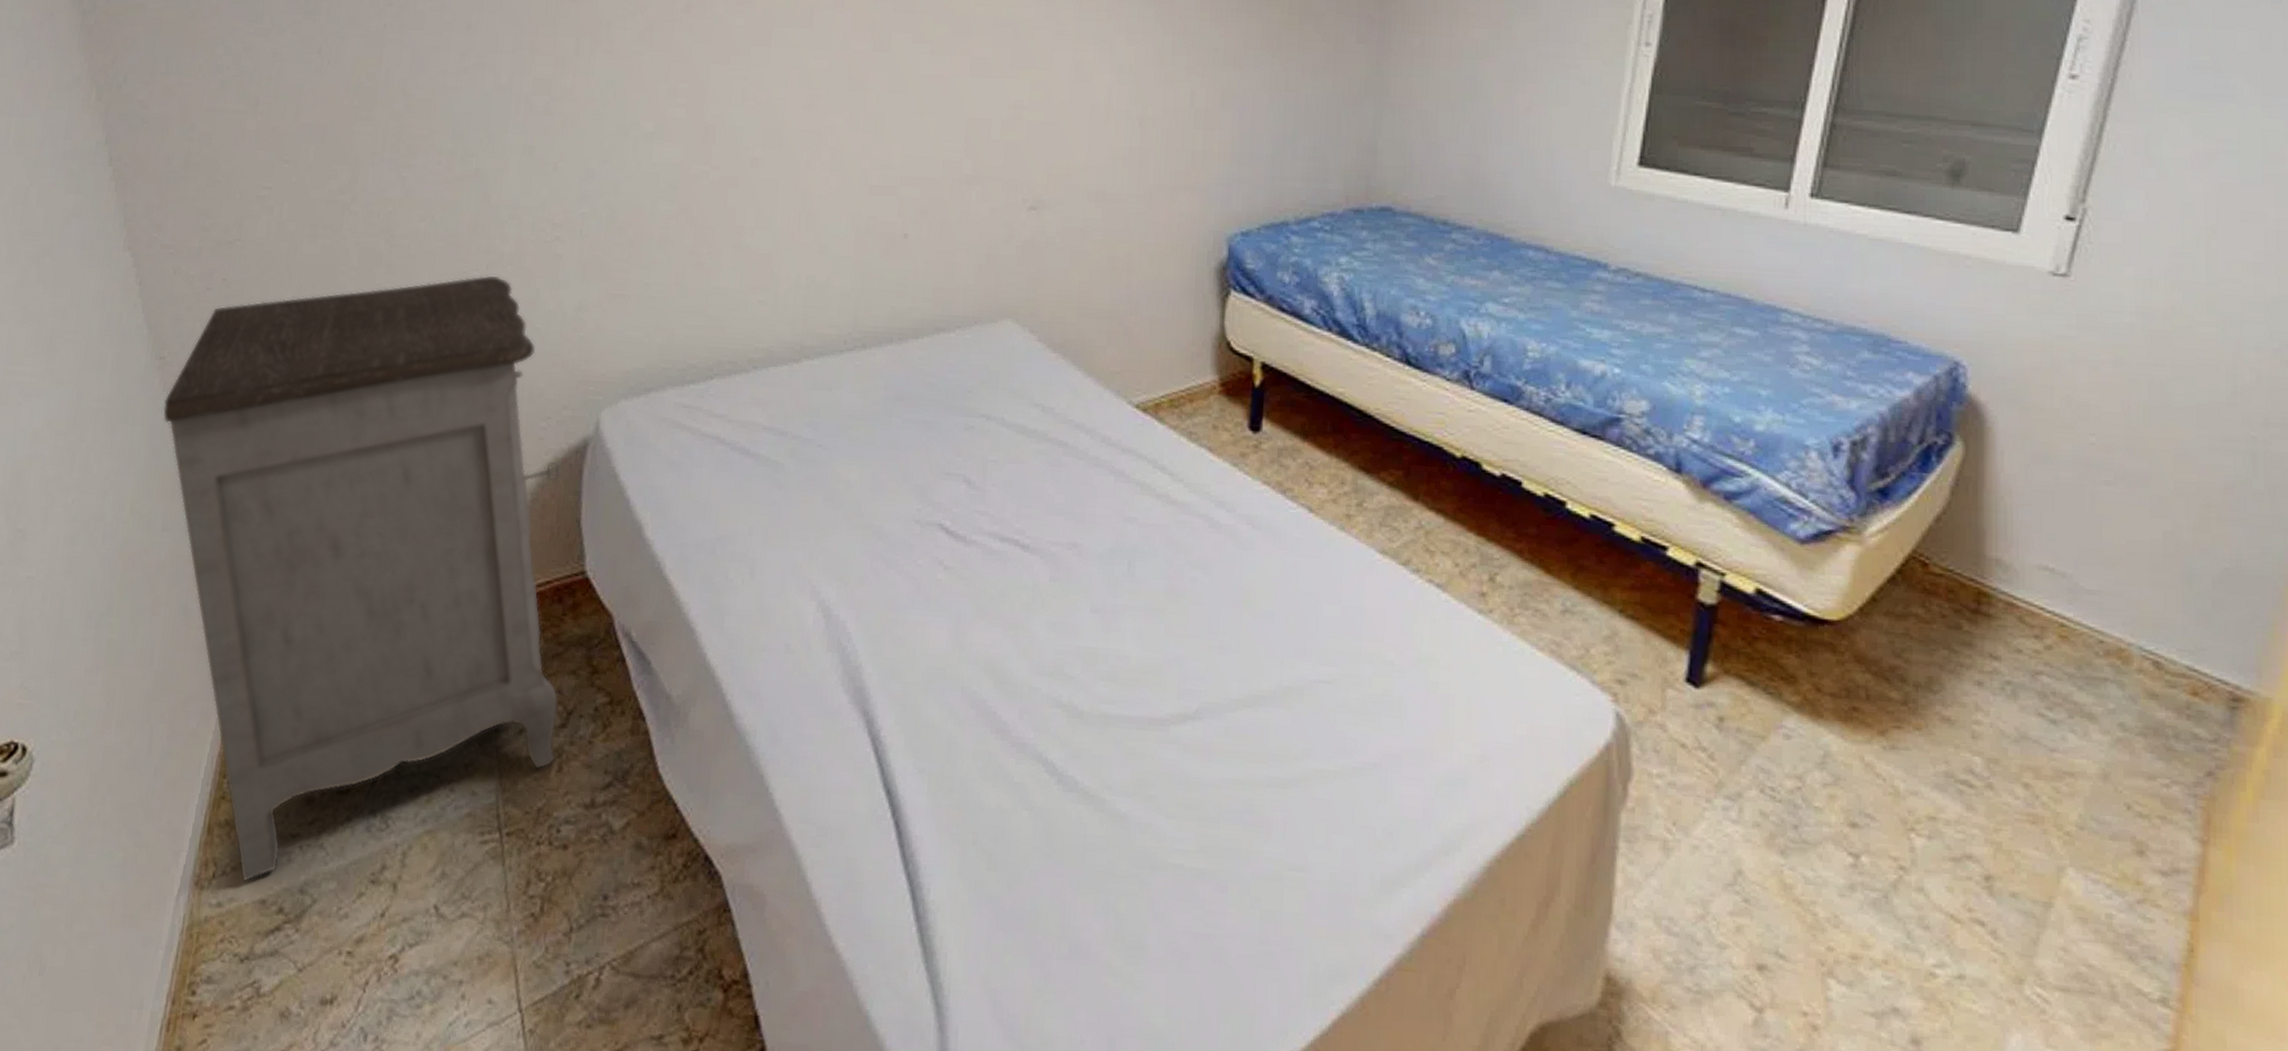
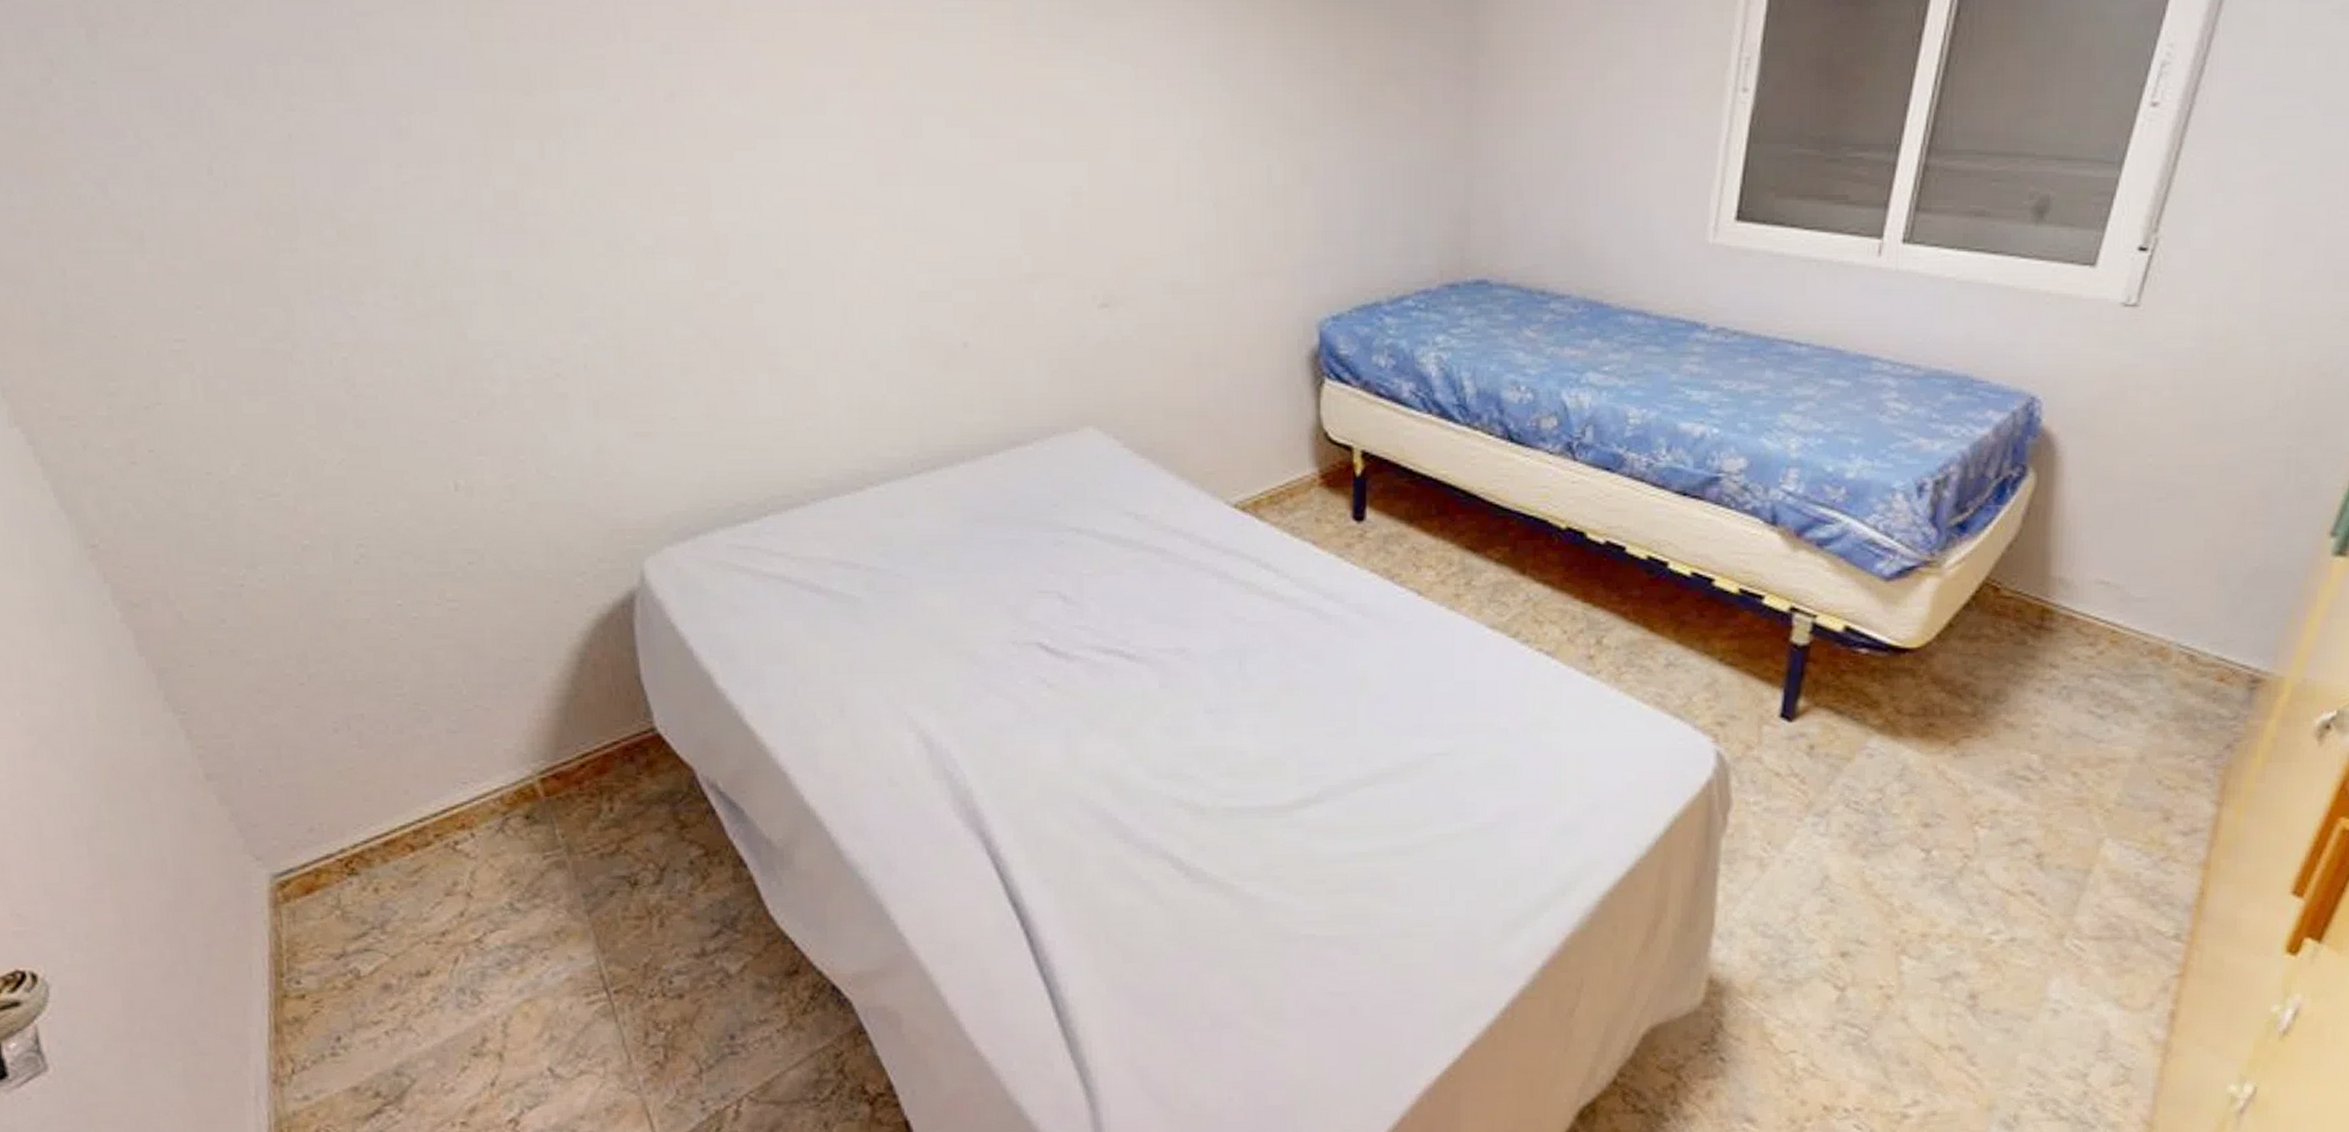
nightstand: present [163,275,562,882] -> none [107,422,655,1073]

